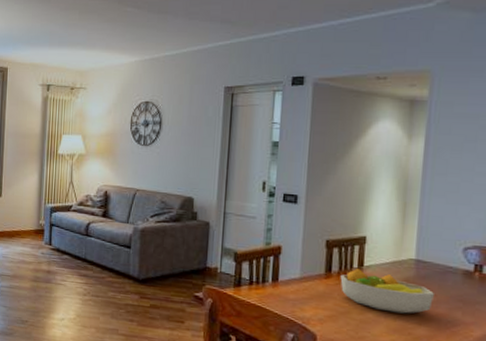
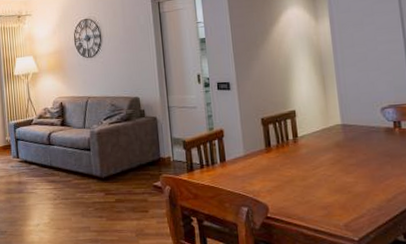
fruit bowl: present [340,269,434,314] -> none [279,140,364,175]

